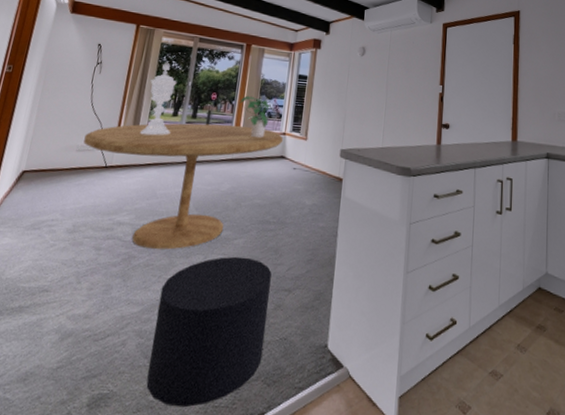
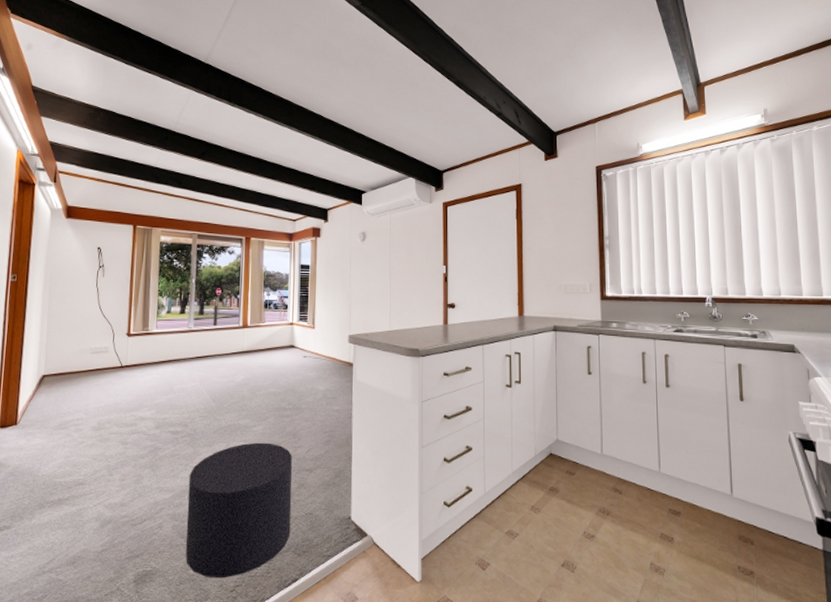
dining table: present [83,123,284,250] -> none [97,318,292,440]
decorative urn: present [139,61,177,136] -> none [150,260,180,334]
potted plant: present [239,95,274,138] -> none [244,288,280,330]

